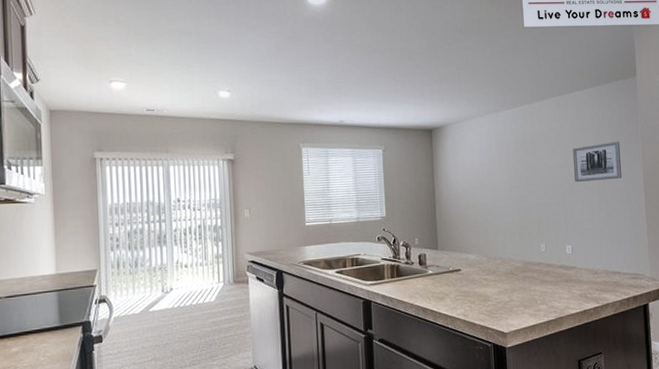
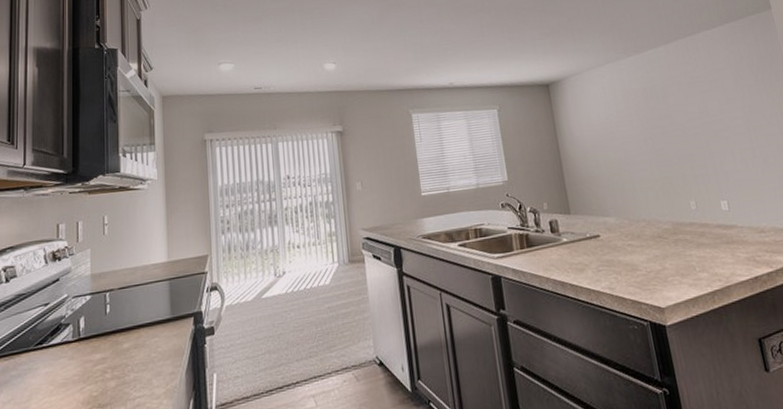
wall art: present [573,141,622,183] -> none [711,80,775,130]

